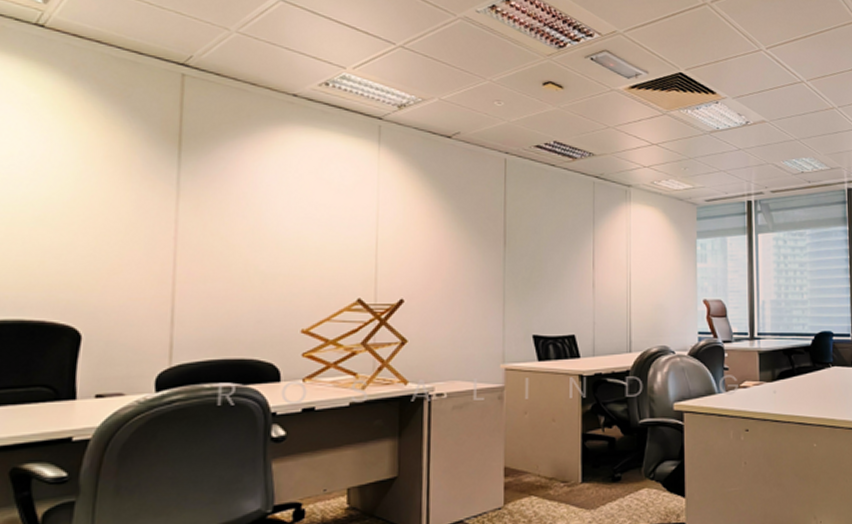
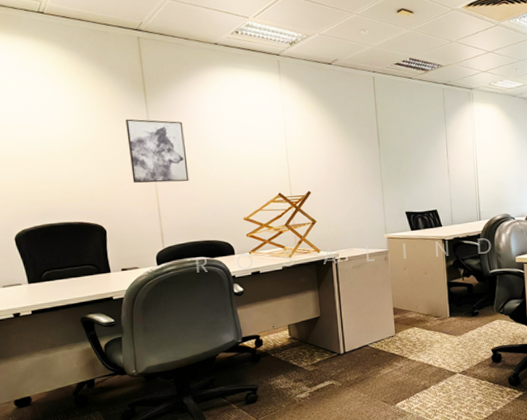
wall art: none [138,180,230,273] -> present [125,119,189,183]

